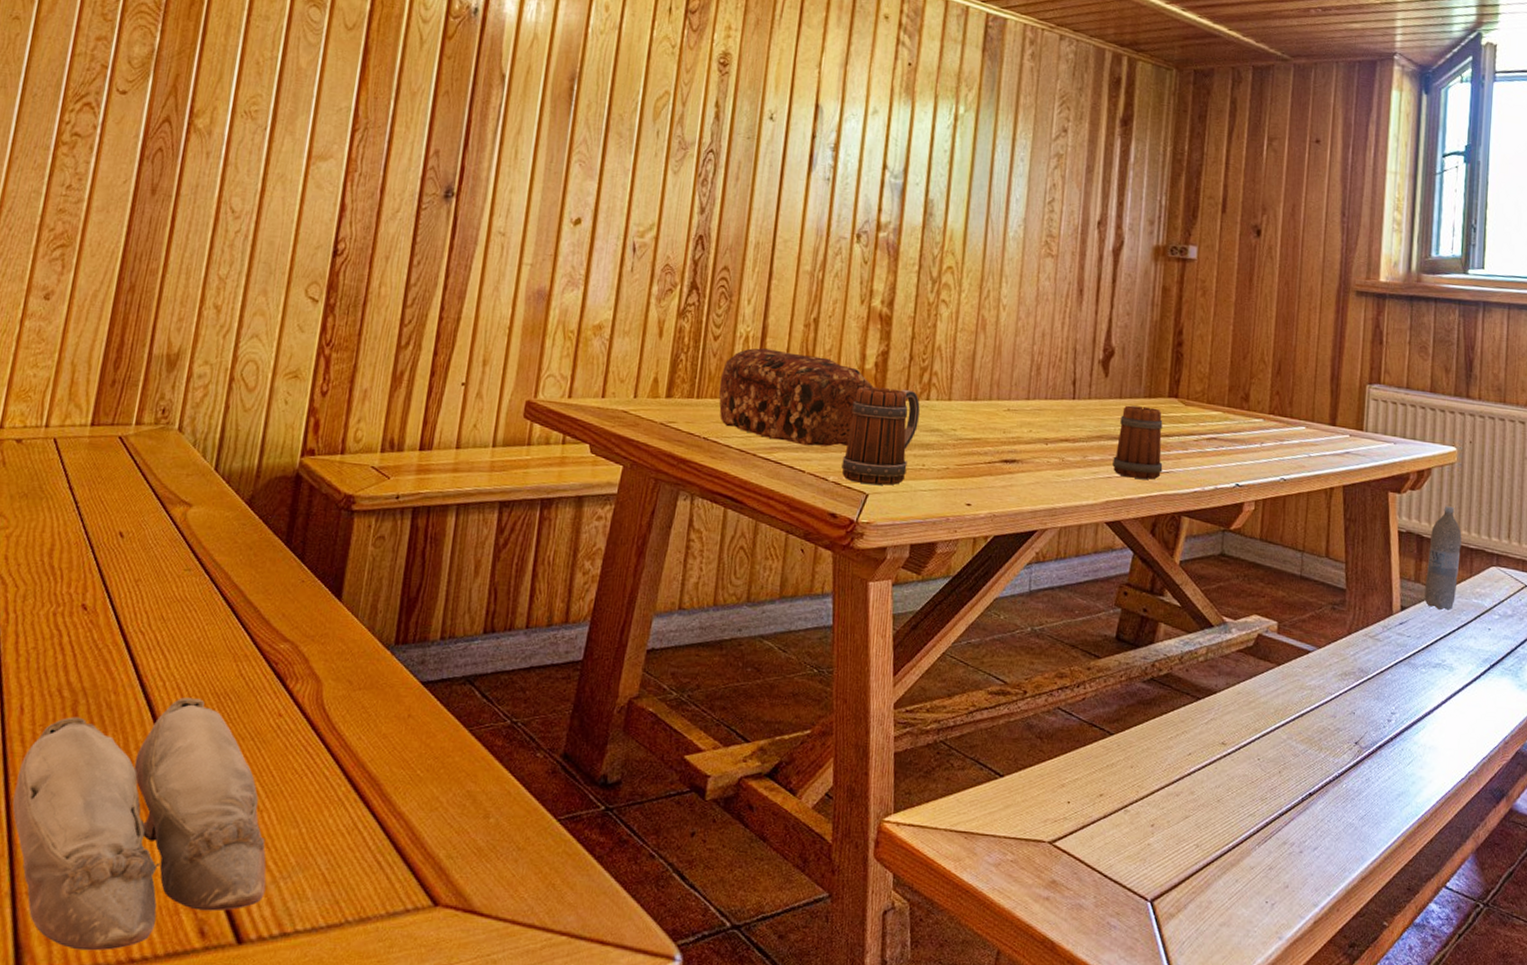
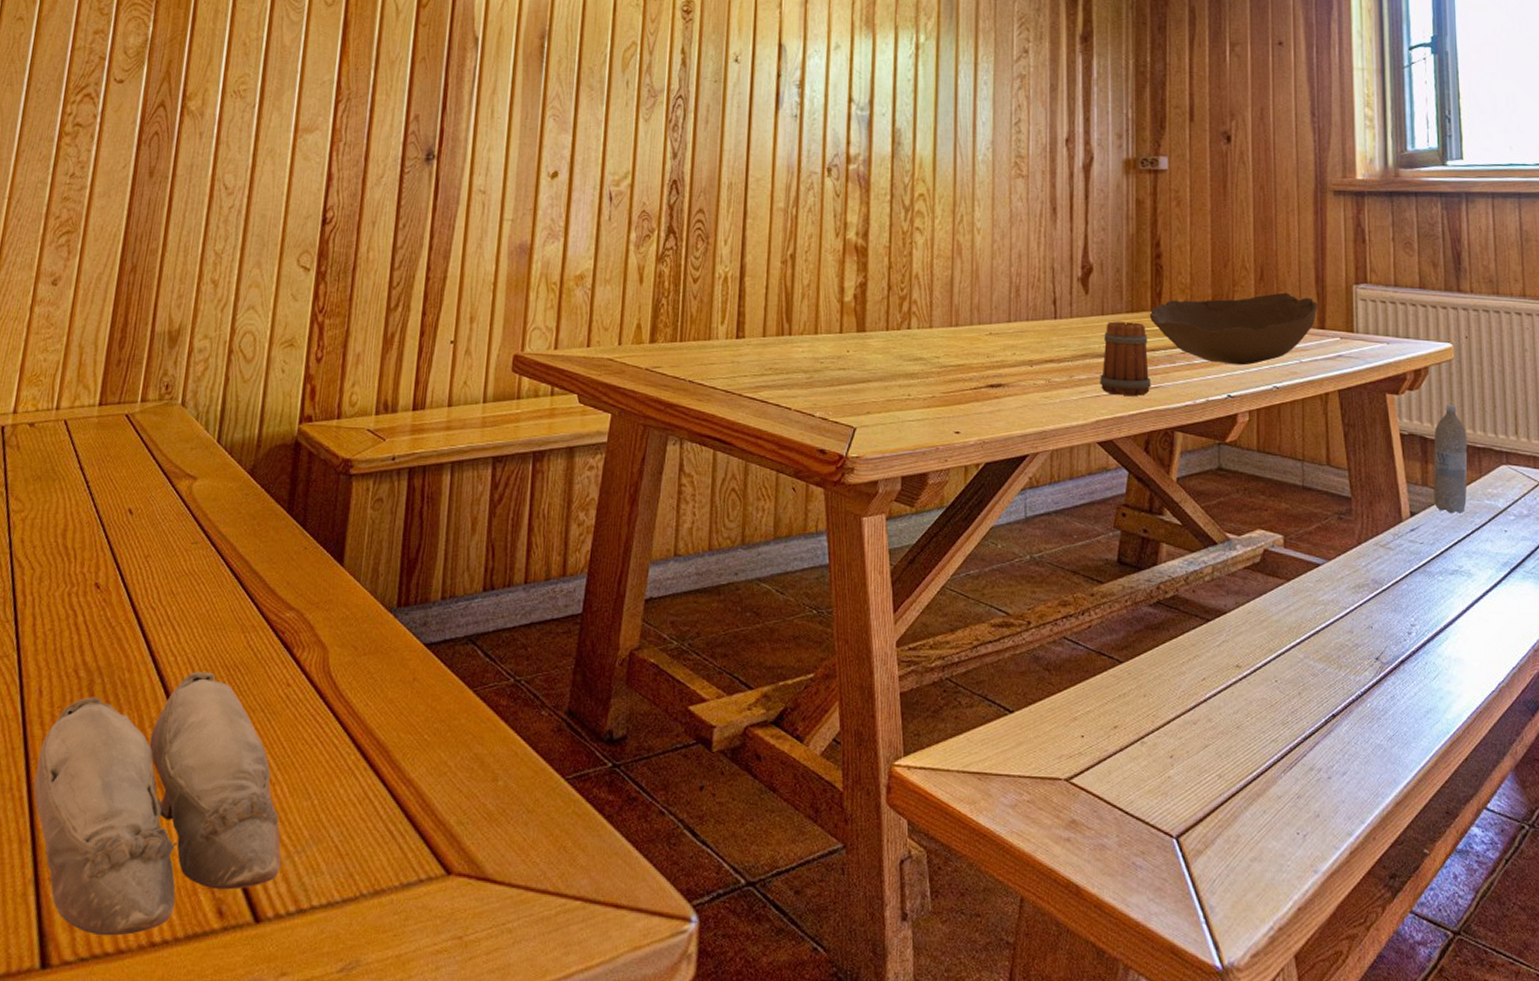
bread loaf: present [718,348,874,447] -> none [701,287,854,383]
beer mug: present [841,386,920,486] -> none [827,319,902,418]
wooden bowl: none [1166,387,1332,457] -> present [1149,292,1319,366]

